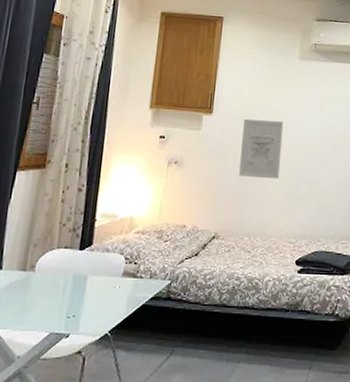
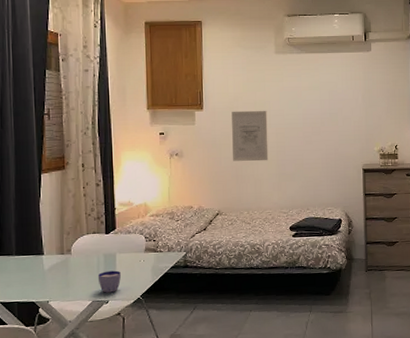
cup: none [61,296,91,324] -> present [97,270,122,293]

